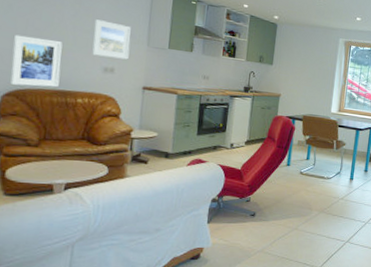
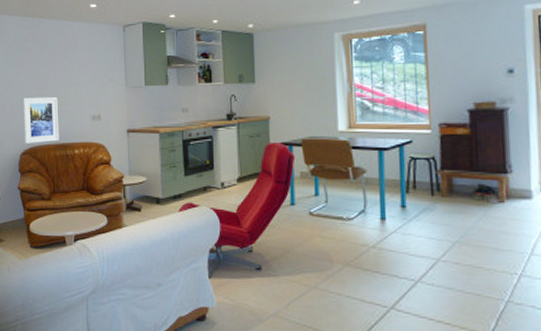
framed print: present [92,19,131,60] -> none [80,69,111,105]

